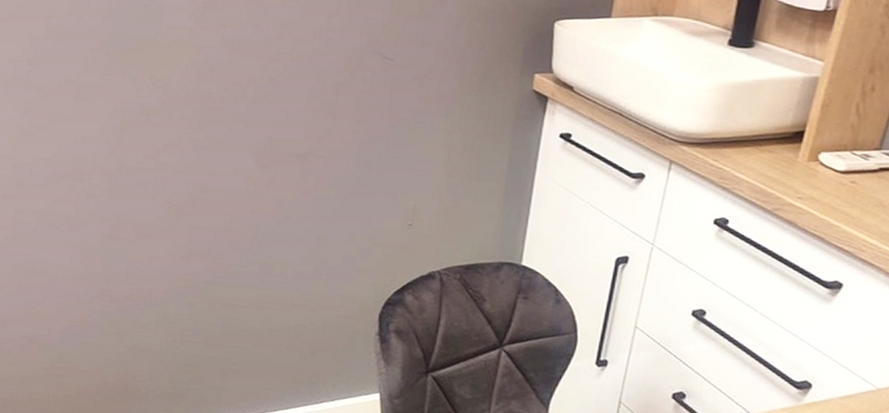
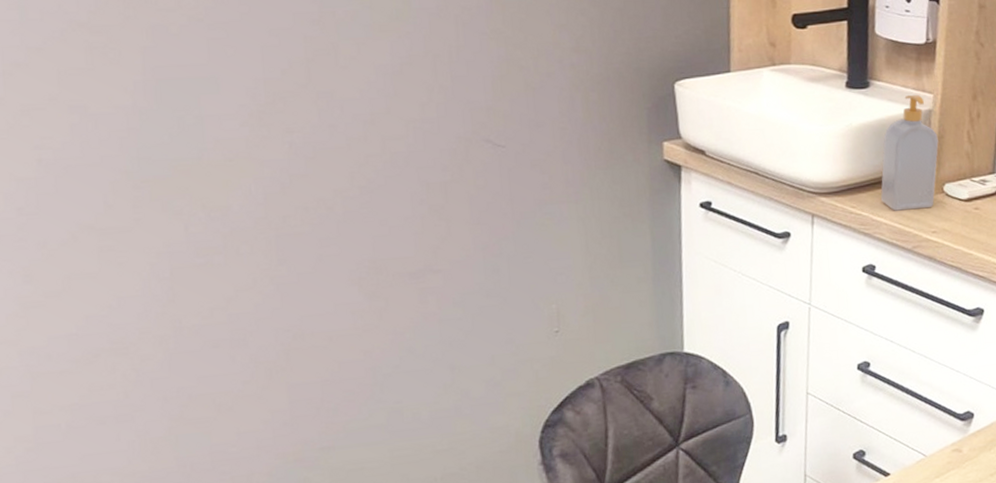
soap bottle: none [746,60,822,174] -> present [880,94,939,211]

